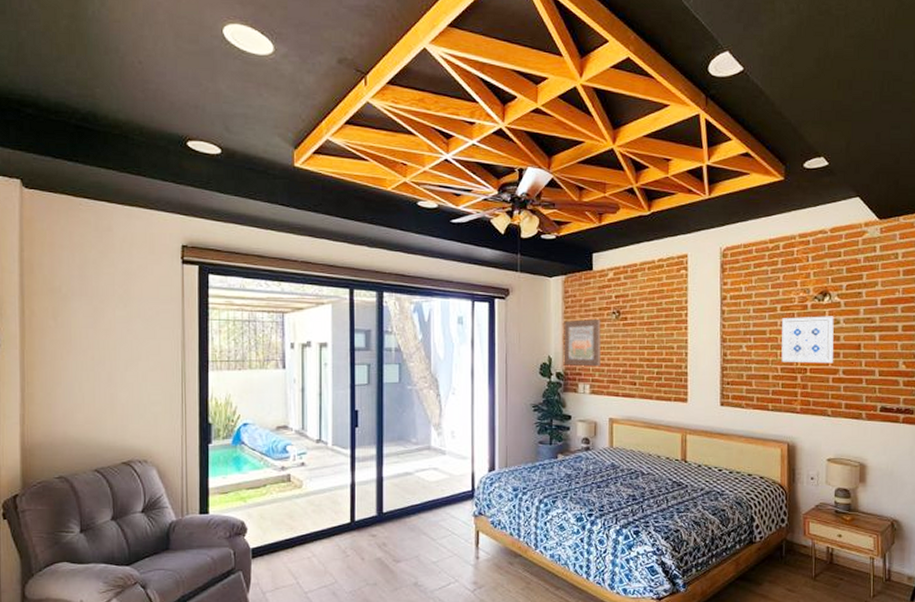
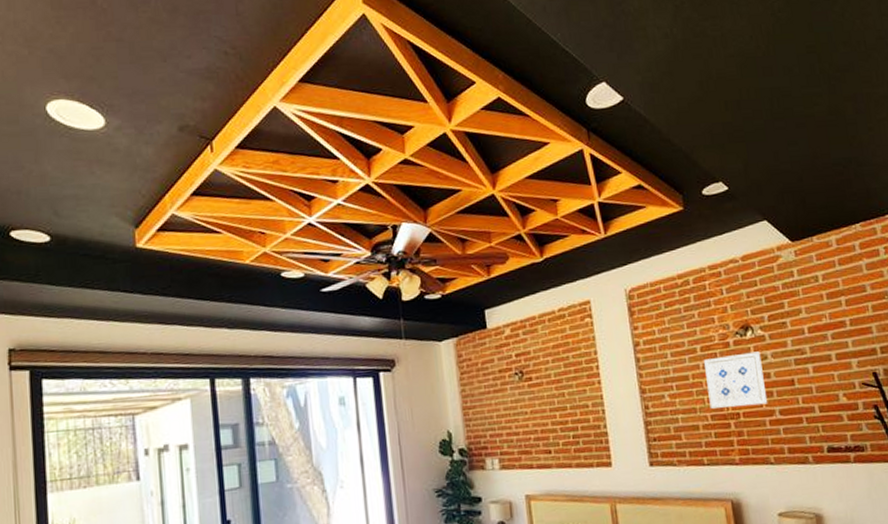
wall art: present [563,319,601,367] -> none [461,383,508,440]

